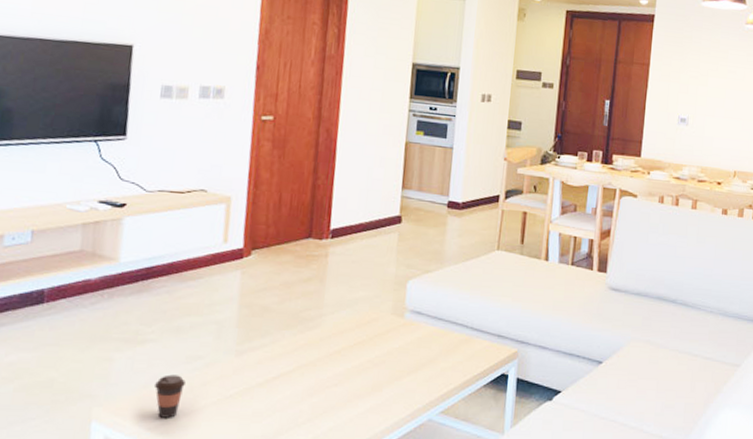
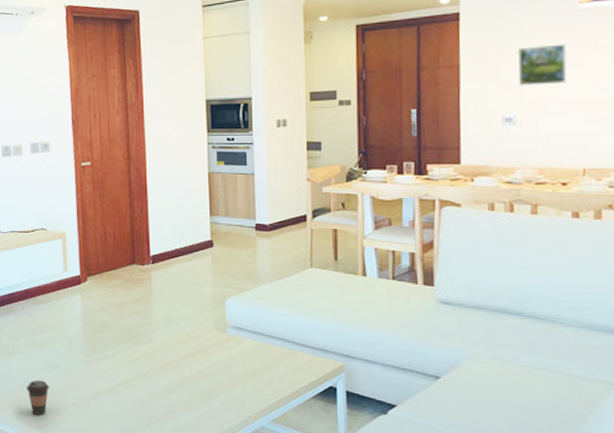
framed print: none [694,56,733,93] -> present [517,44,567,86]

